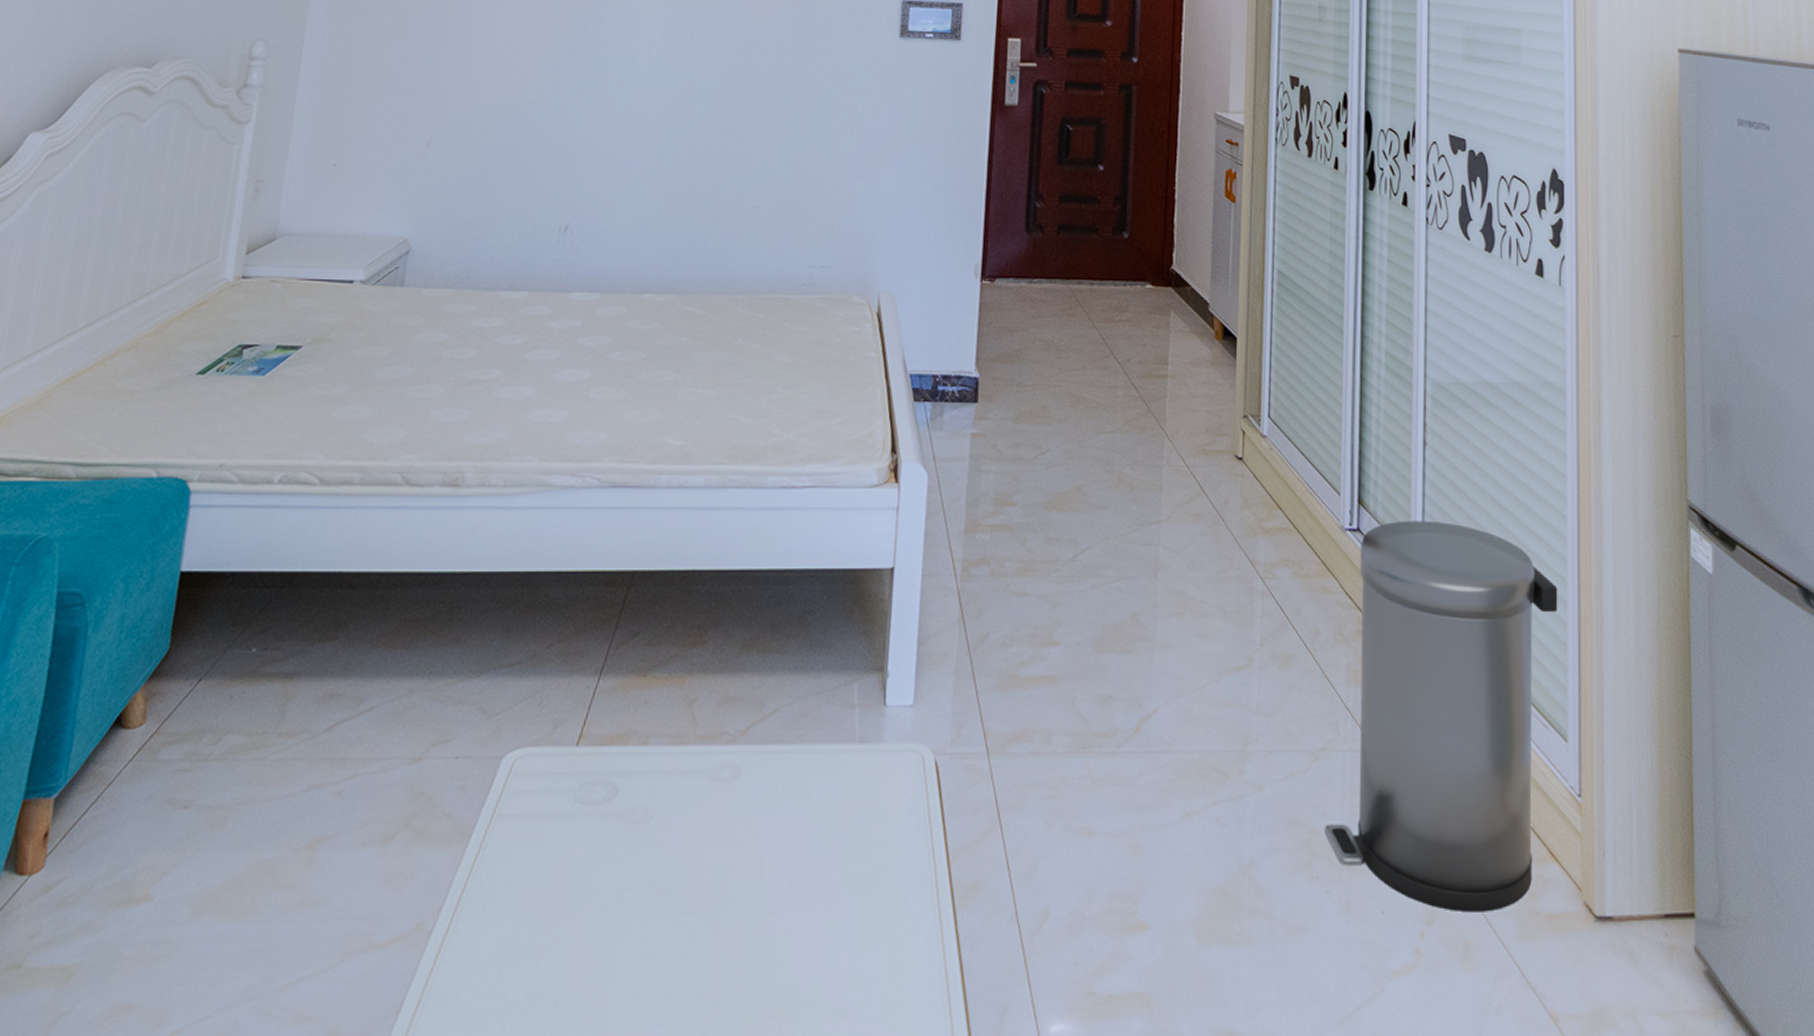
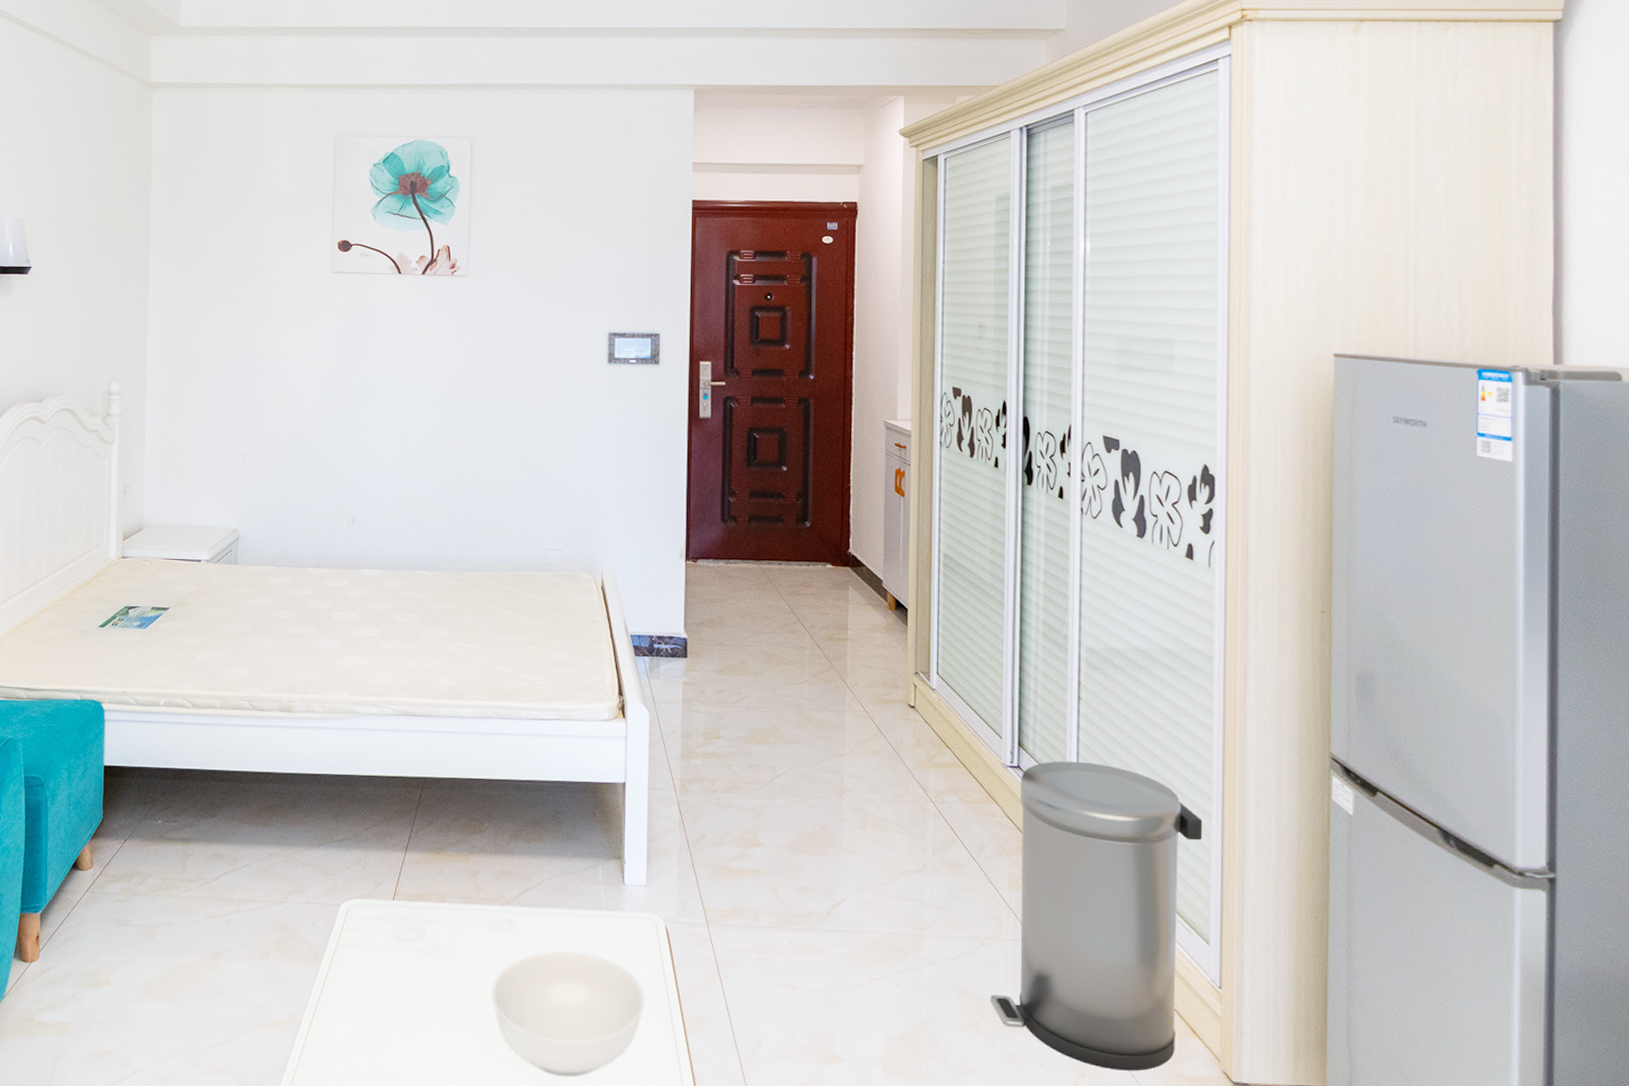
bowl: none [701,802,904,983] -> present [491,951,645,1076]

